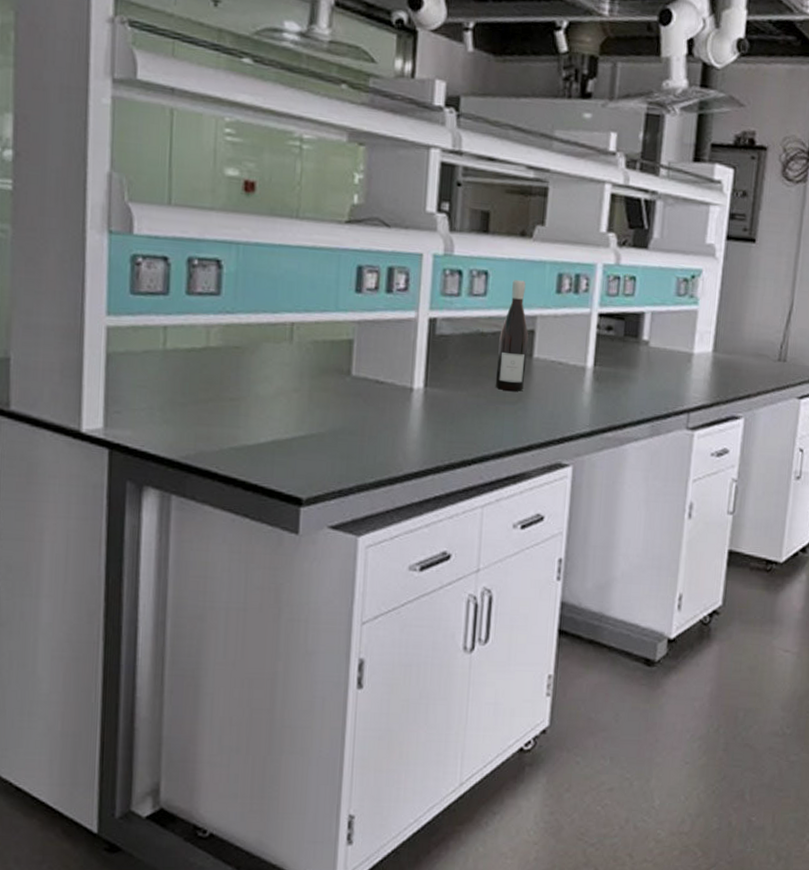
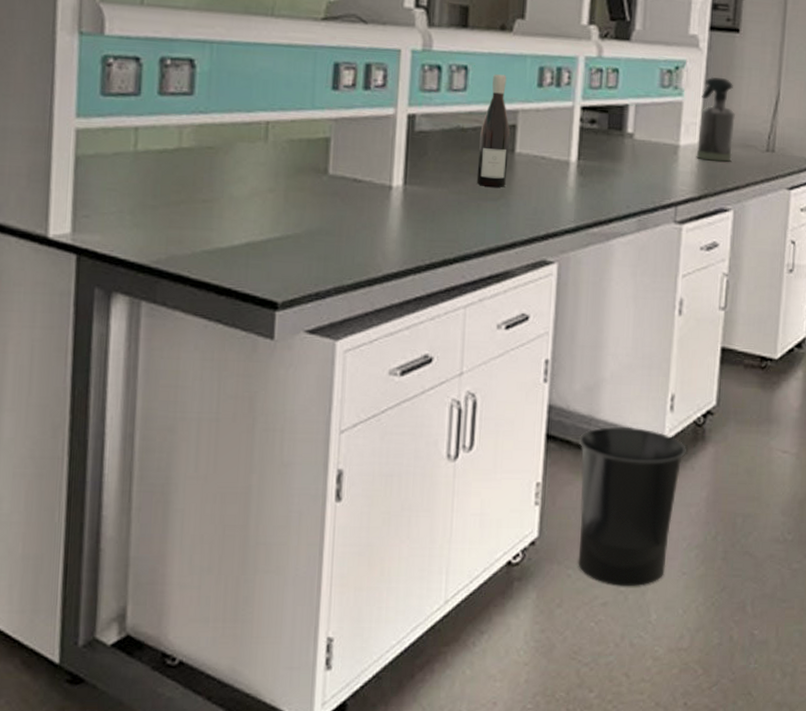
waste bin: none [586,623,692,773] -> present [578,426,686,586]
spray bottle: none [709,286,750,371] -> present [696,77,736,162]

